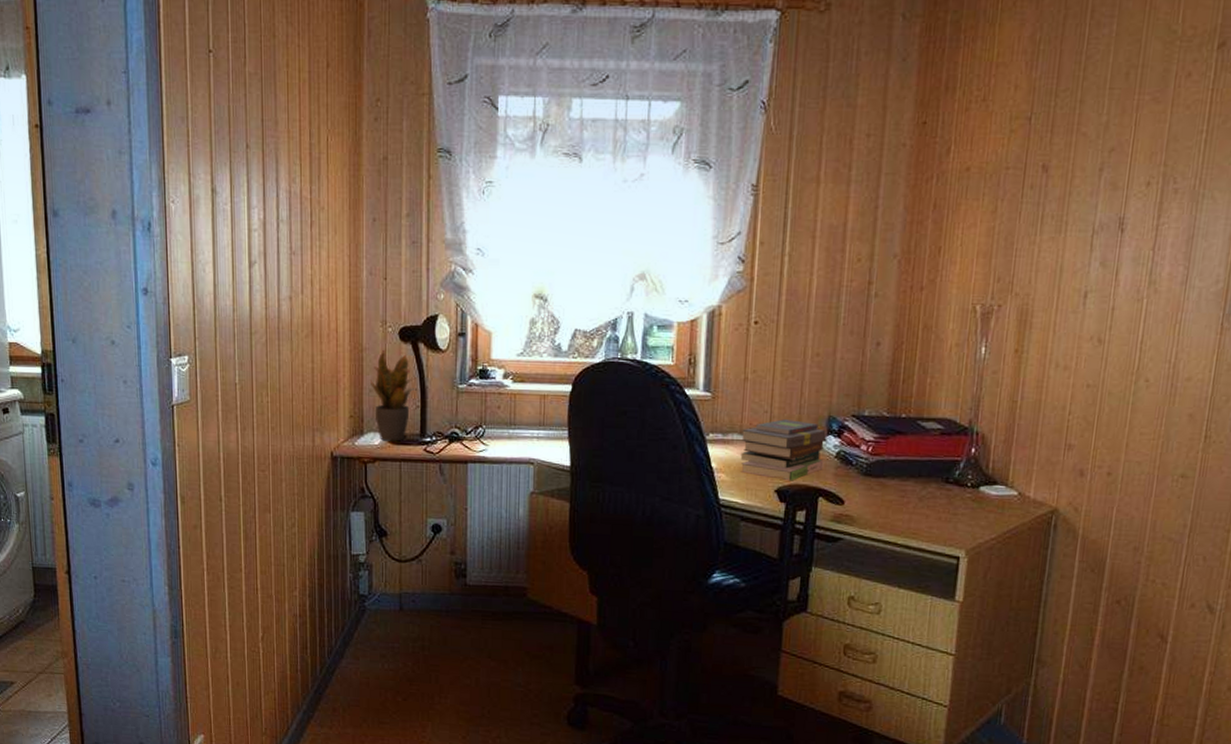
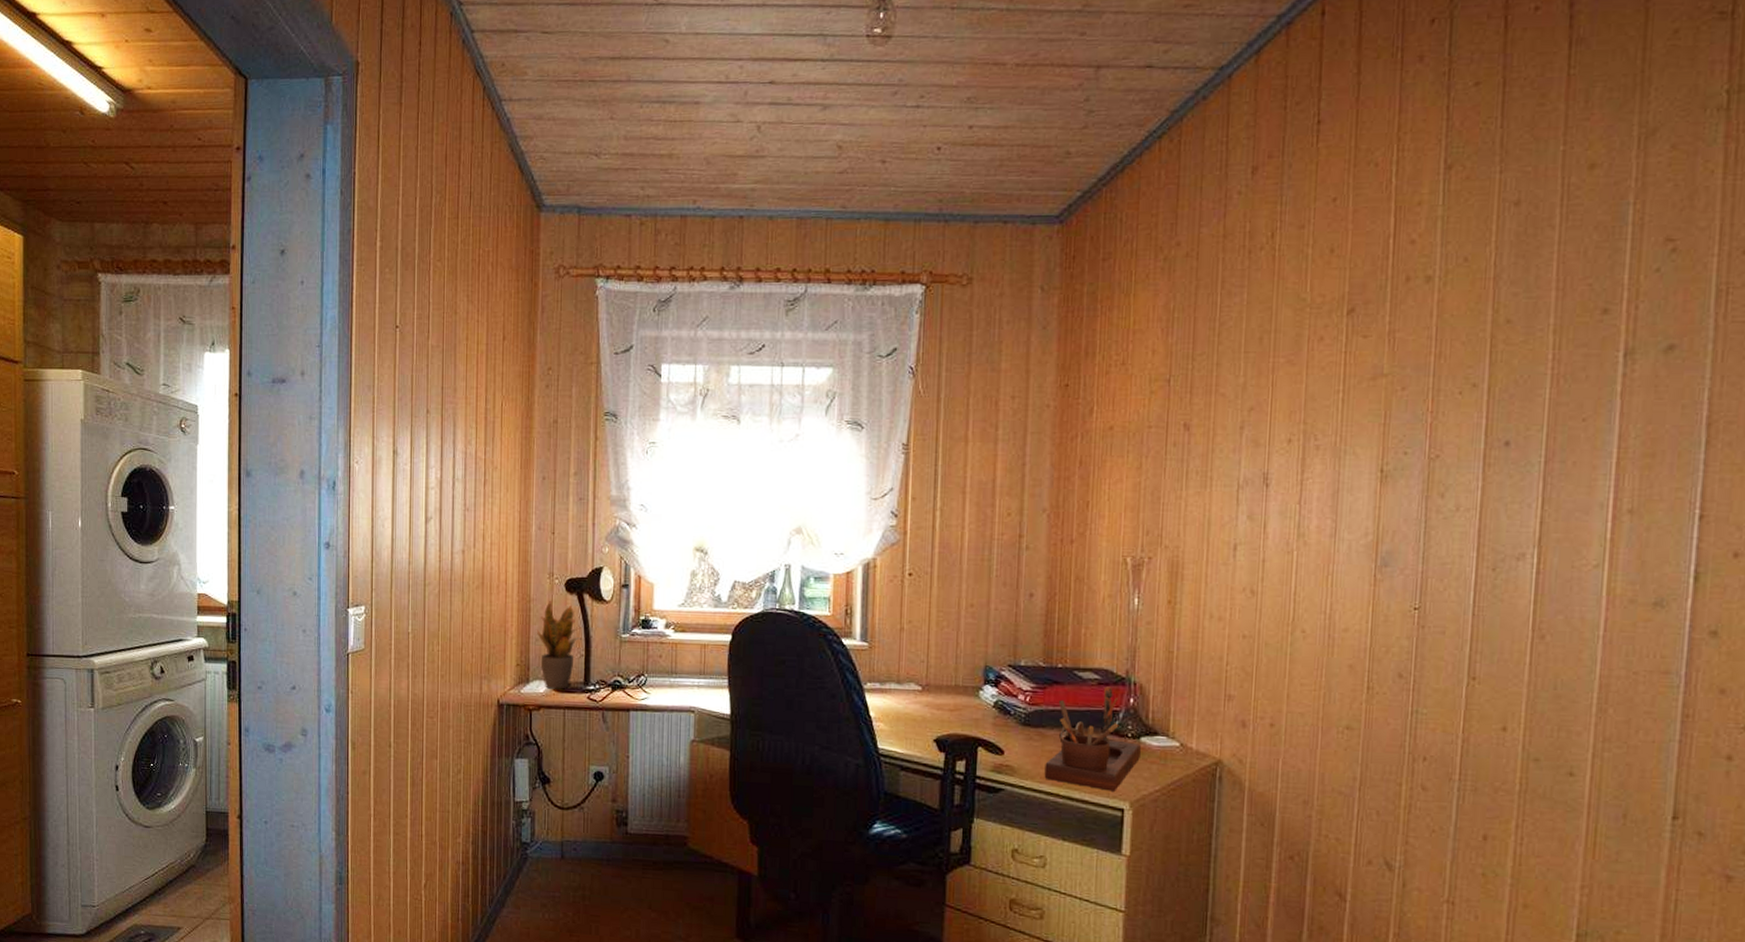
books: present [740,419,826,481] -> none [898,669,983,731]
desk organizer: none [883,436,980,540] -> present [1044,686,1141,791]

